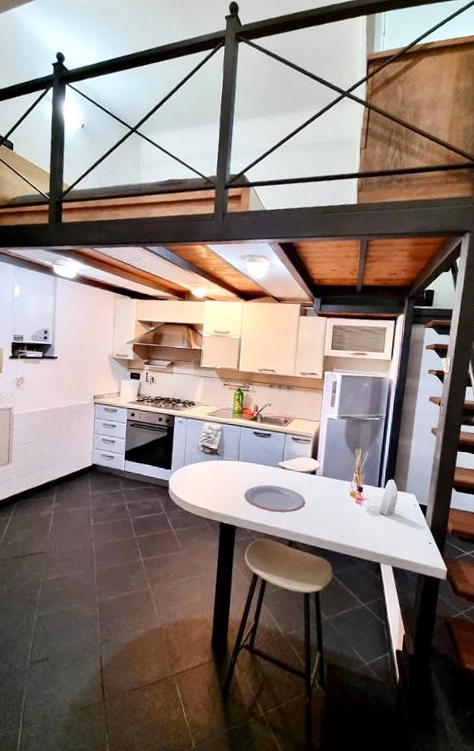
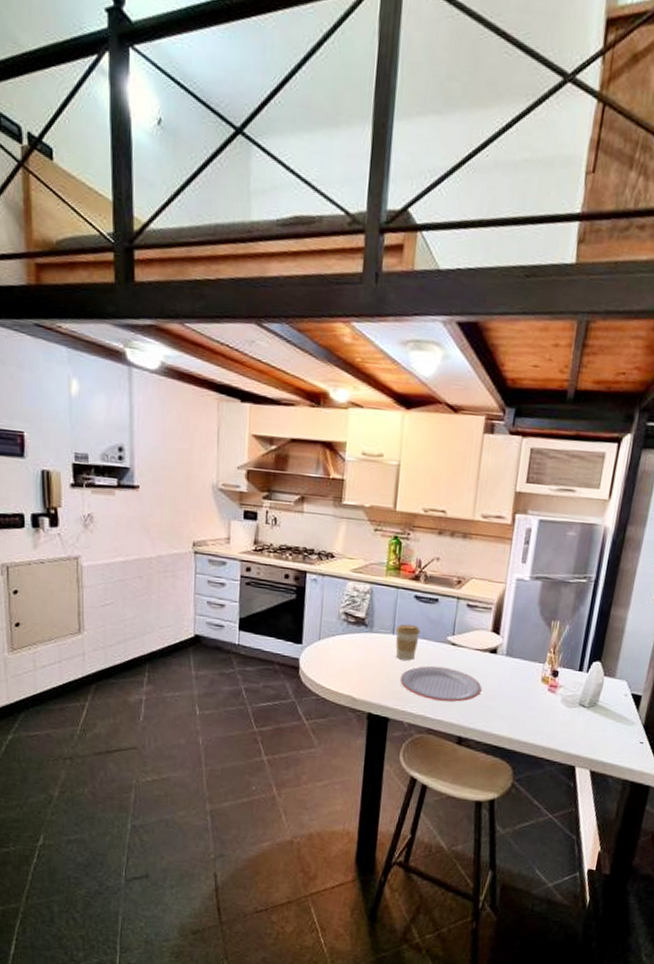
coffee cup: none [240,453,258,481] -> present [395,624,420,661]

